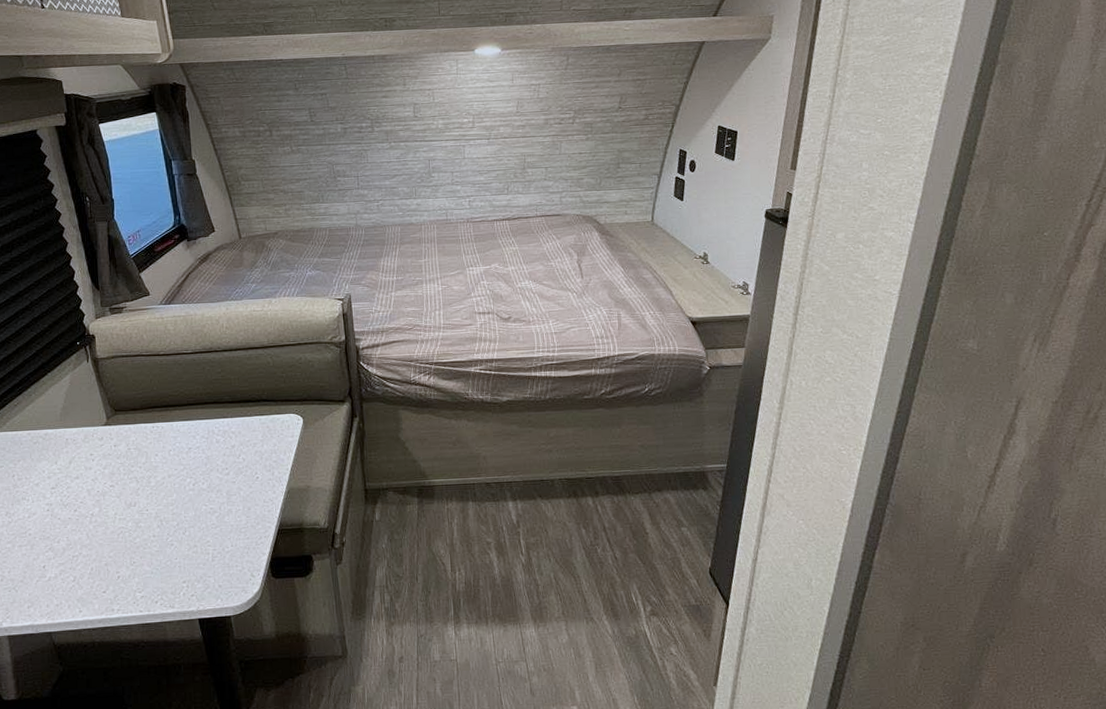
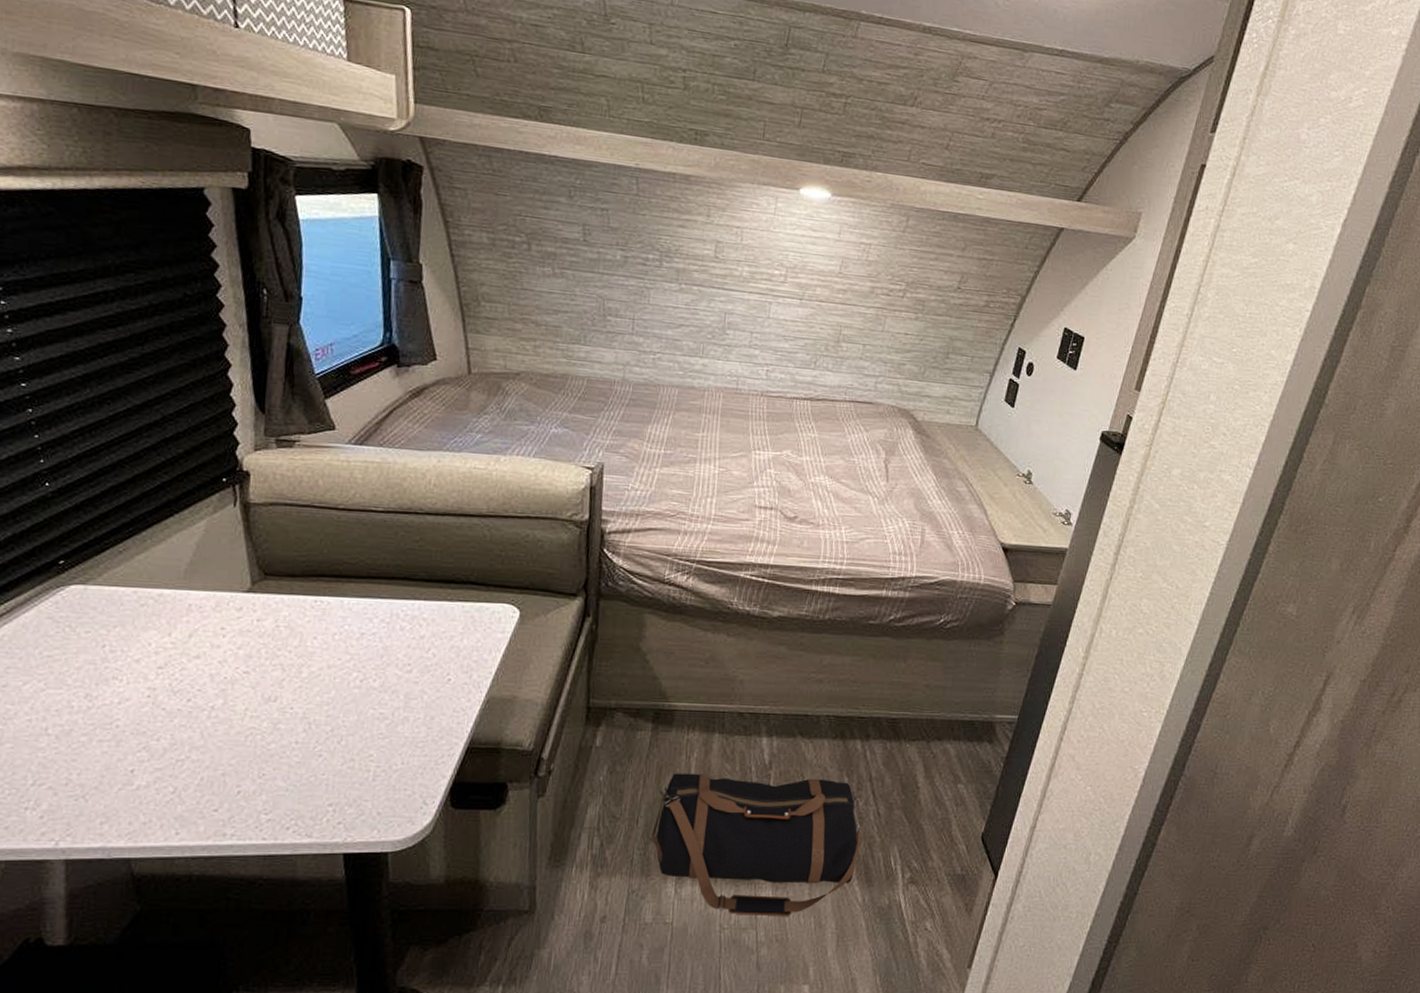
duffel bag: none [430,532,604,650] -> present [652,773,863,917]

